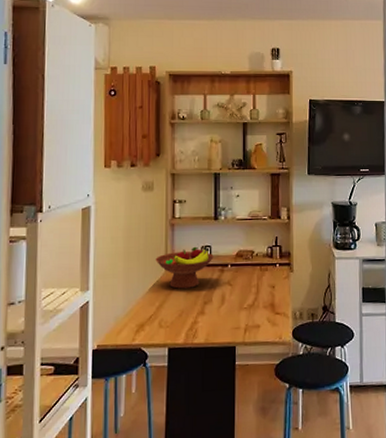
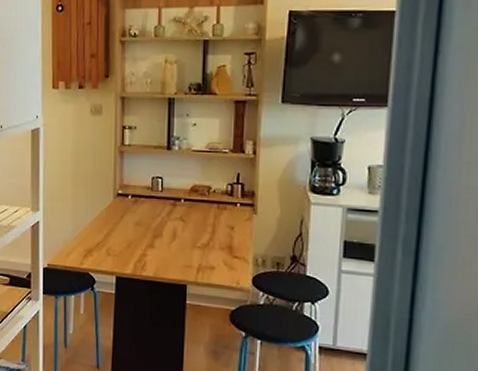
fruit bowl: present [155,246,214,289] -> none [104,176,165,220]

